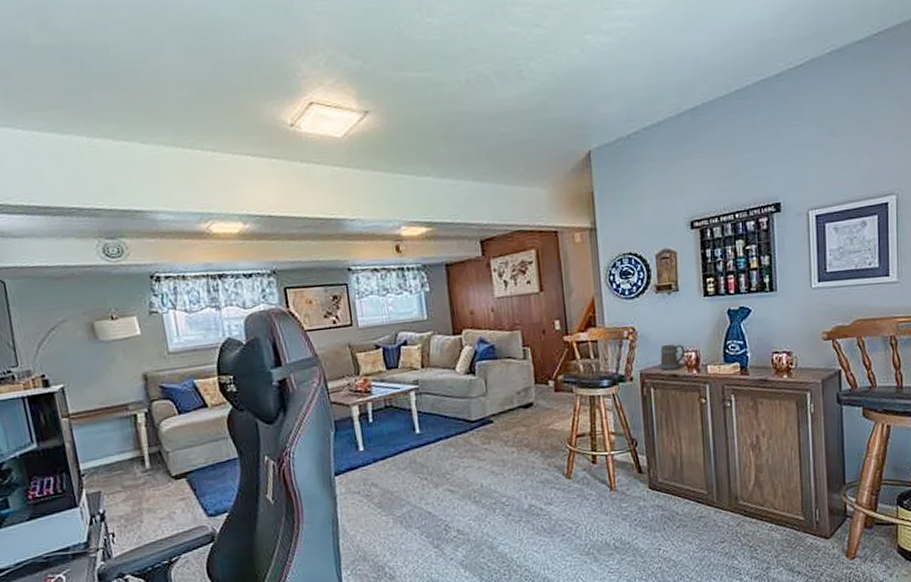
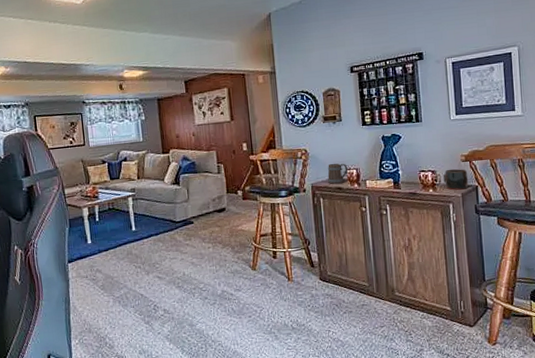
mug: none [800,349,831,376] -> present [443,168,469,190]

